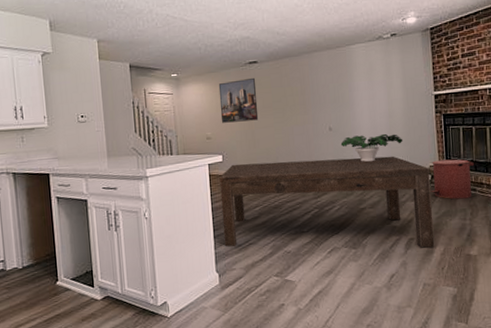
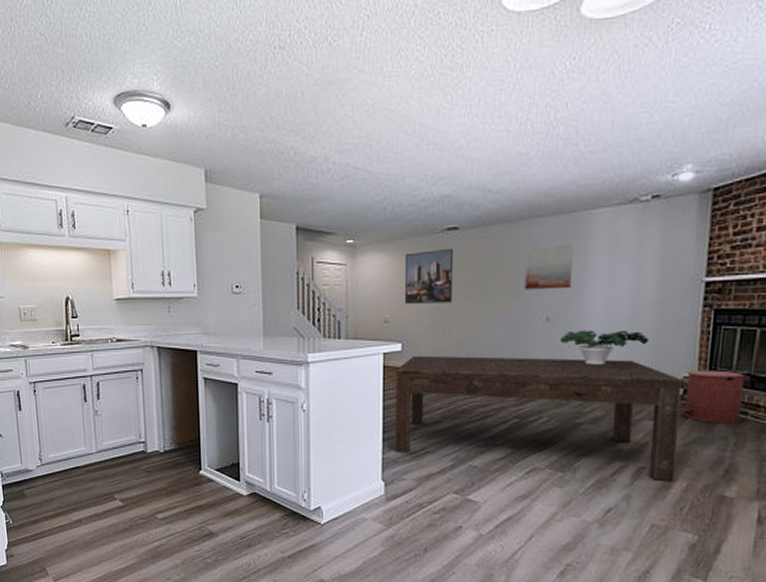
wall art: none [308,71,344,107] -> present [524,244,573,290]

